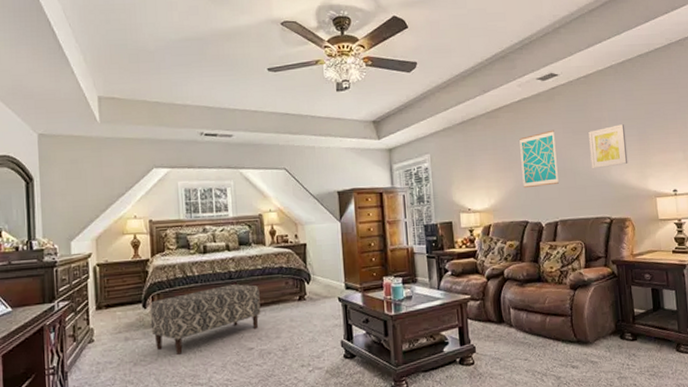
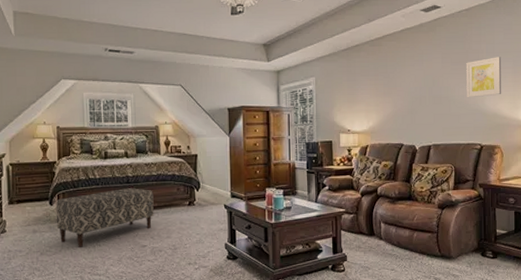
wall art: present [519,130,559,189] -> none [400,59,434,113]

